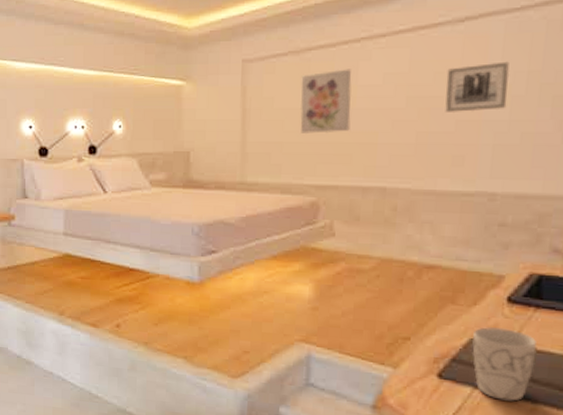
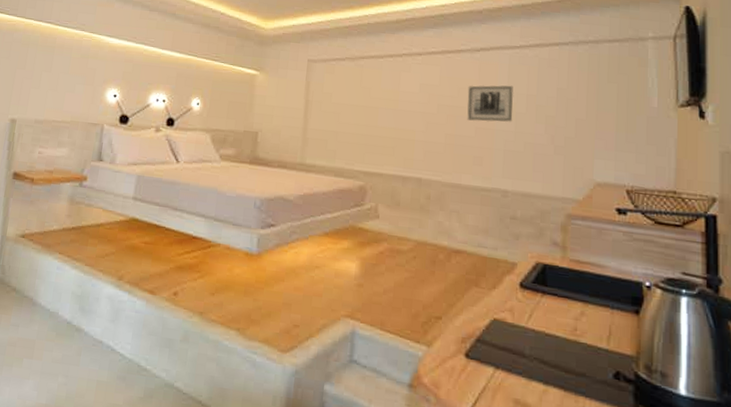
wall art: present [300,69,352,134] -> none [353,76,395,128]
mug: present [472,326,538,401] -> none [493,309,546,382]

